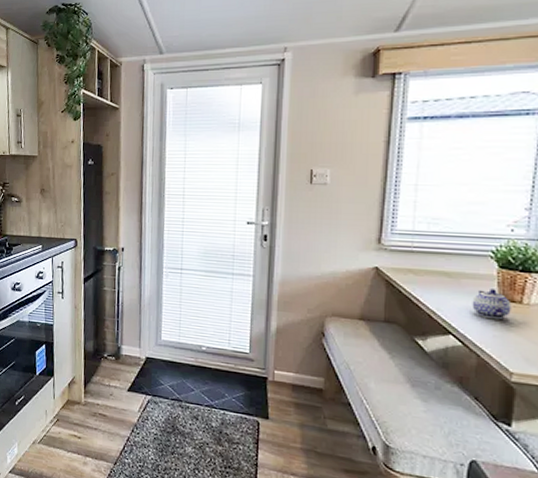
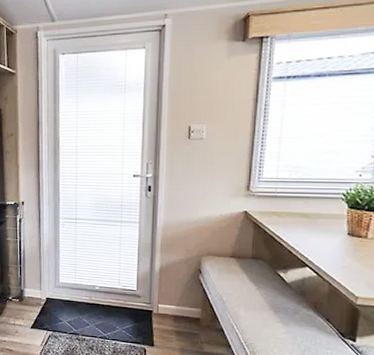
teapot: present [472,289,512,320] -> none [325,226,358,253]

